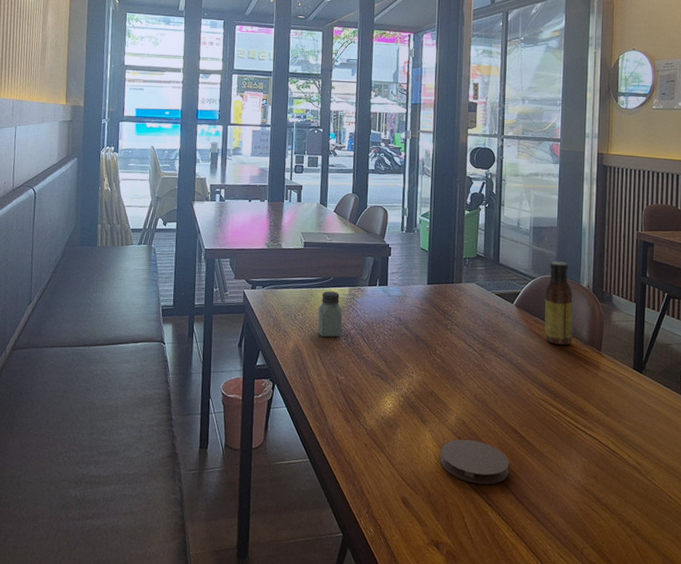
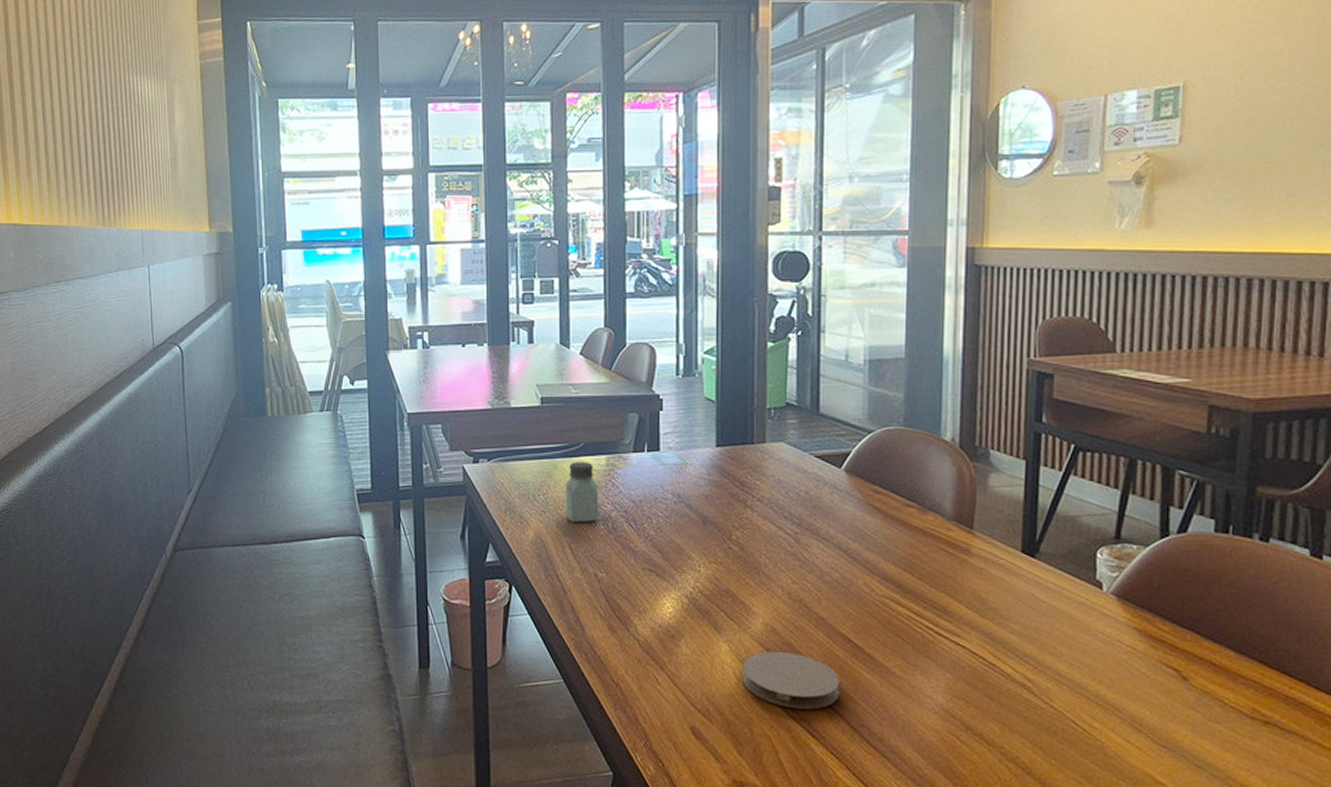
sauce bottle: present [544,261,573,345] -> none [887,407,931,522]

